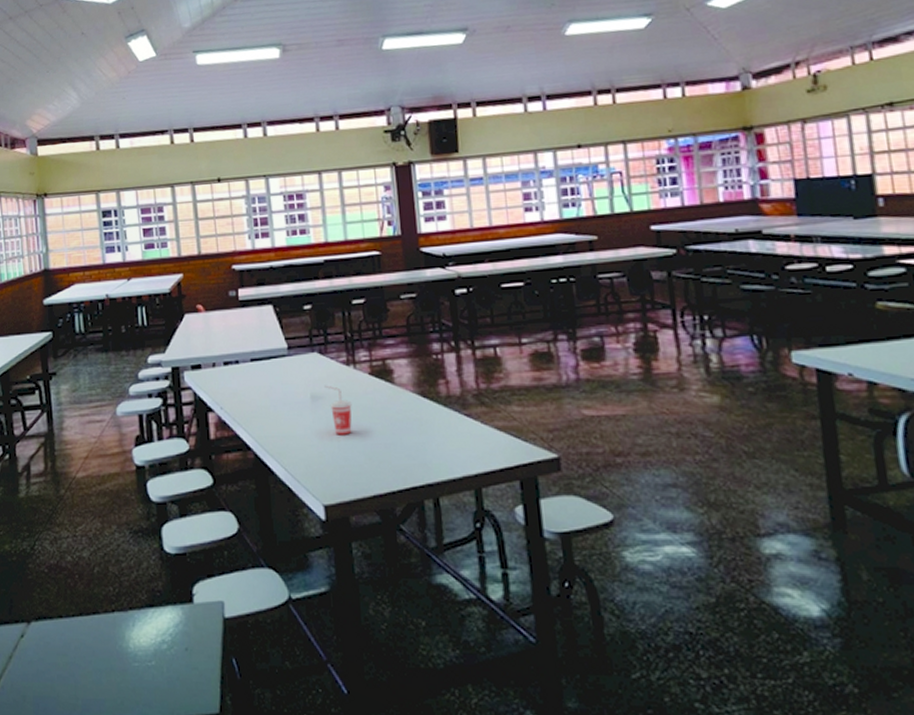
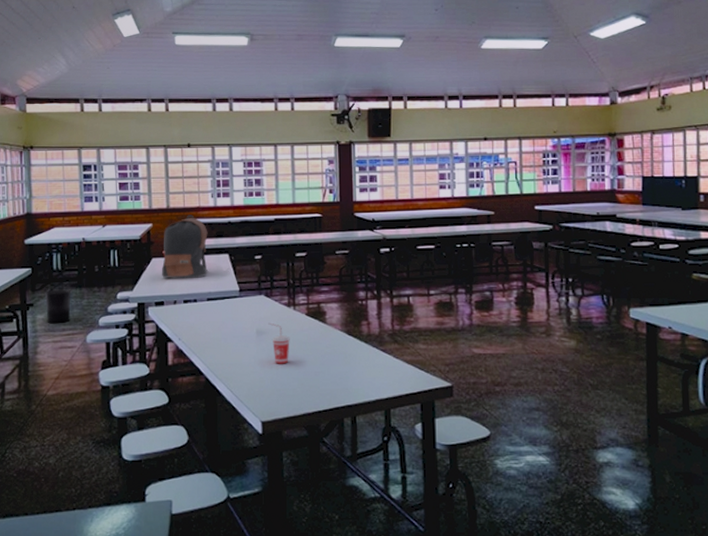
waste bin: none [68,354,98,395] -> present [44,289,72,324]
backpack: none [196,261,250,337] -> present [162,215,209,278]

